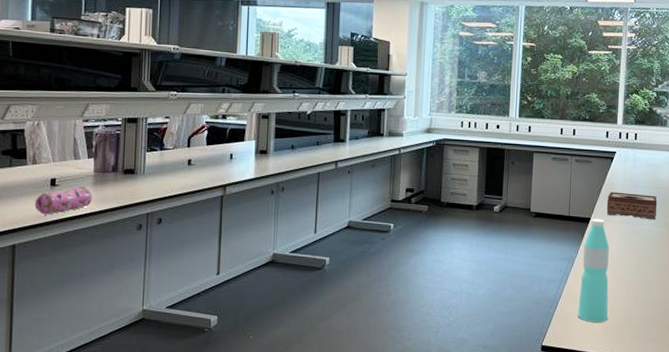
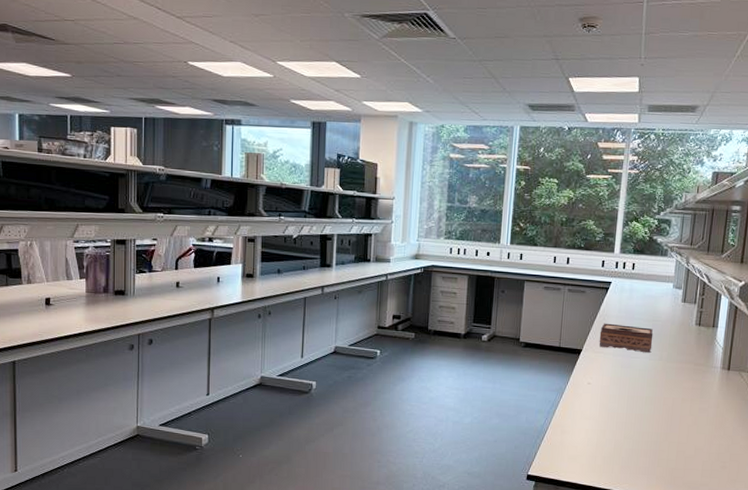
pencil case: present [35,186,92,215] -> none [31,306,85,333]
water bottle: present [578,218,609,322] -> none [565,349,600,454]

